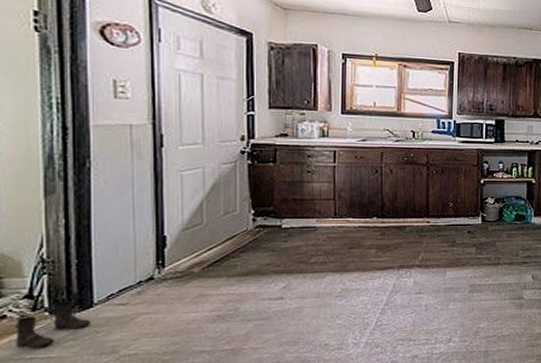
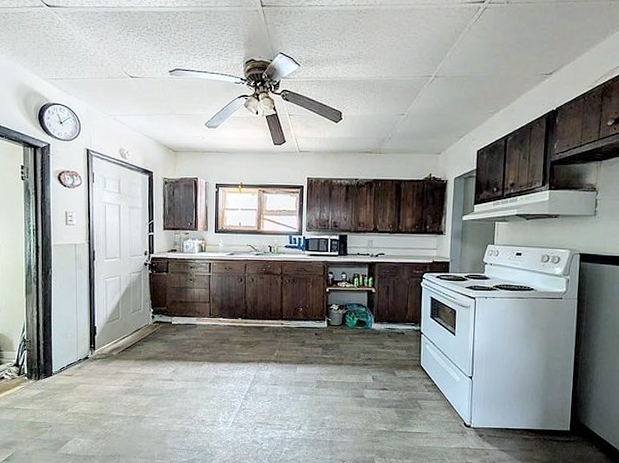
boots: present [15,300,91,349] -> none [9,369,51,402]

